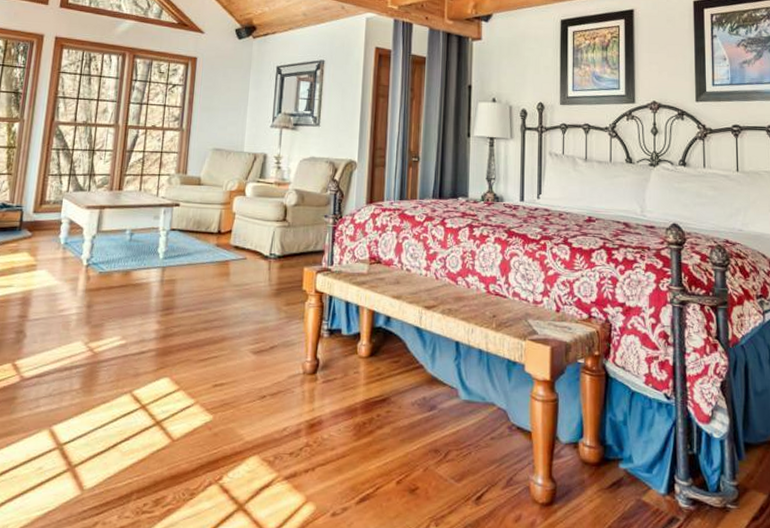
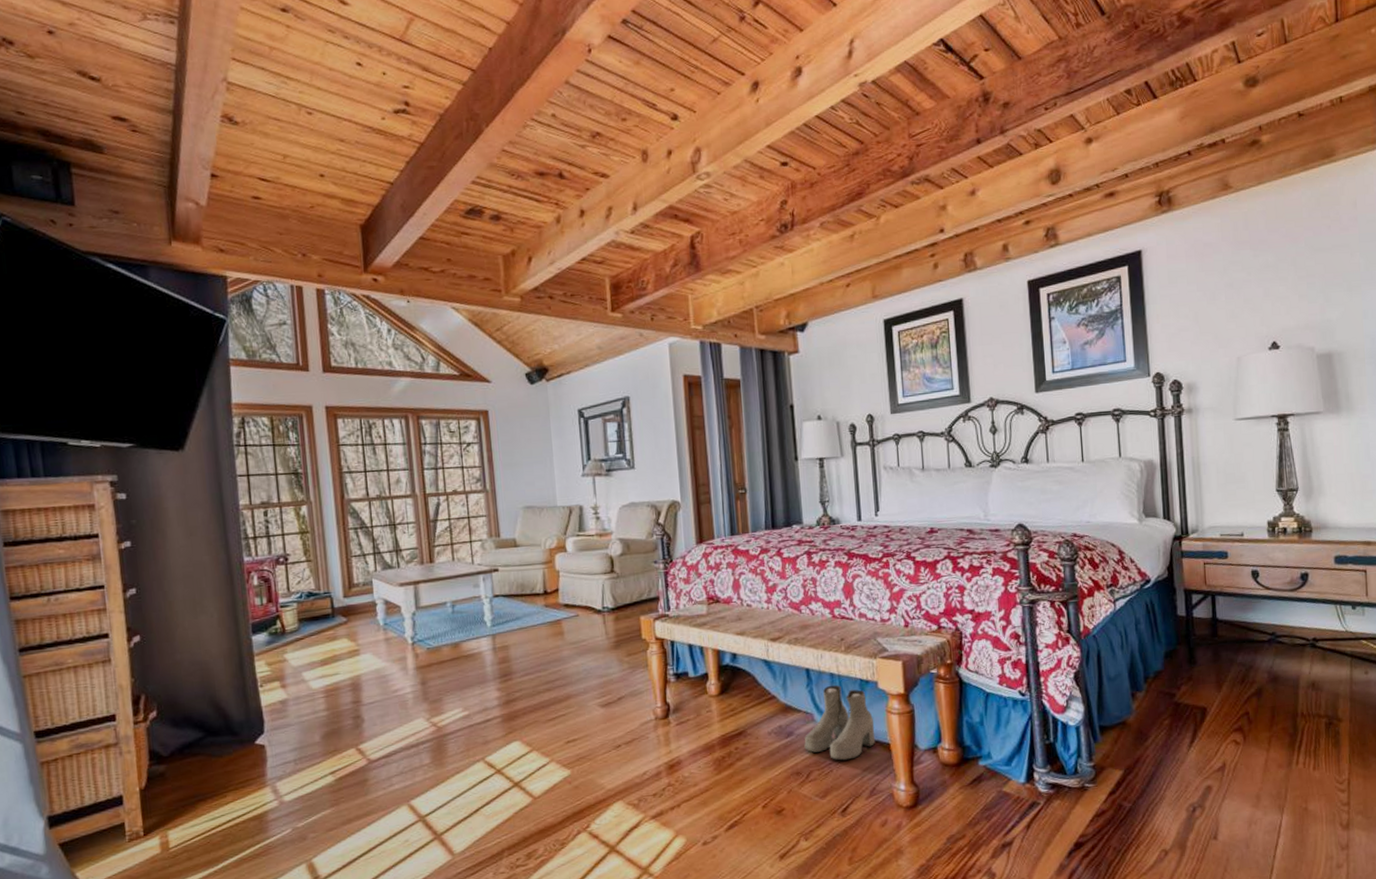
boots: none [446,361,518,444] -> present [804,684,875,761]

